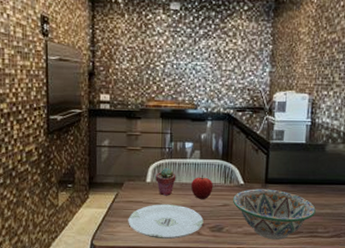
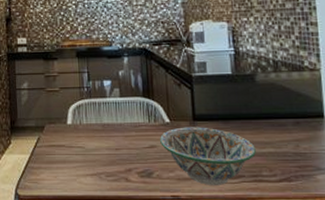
plate: present [128,204,204,240] -> none [51,147,131,187]
potted succulent: present [155,168,176,196] -> none [76,108,97,138]
fruit: present [190,174,213,200] -> none [113,114,137,142]

